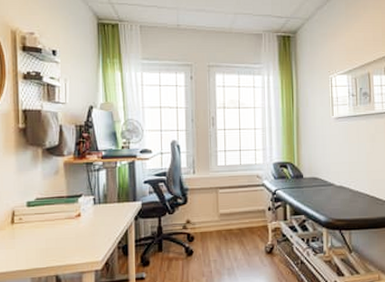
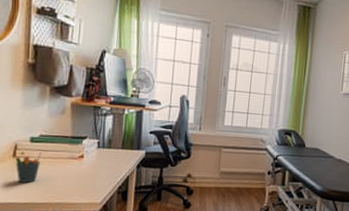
pen holder: none [13,216,40,249] -> present [15,152,42,183]

